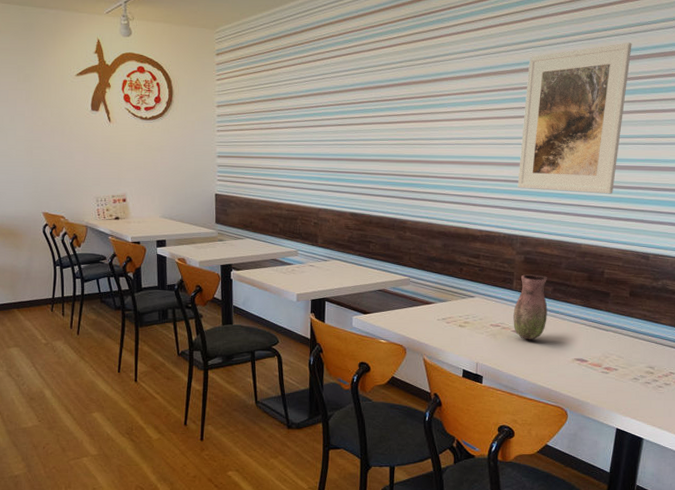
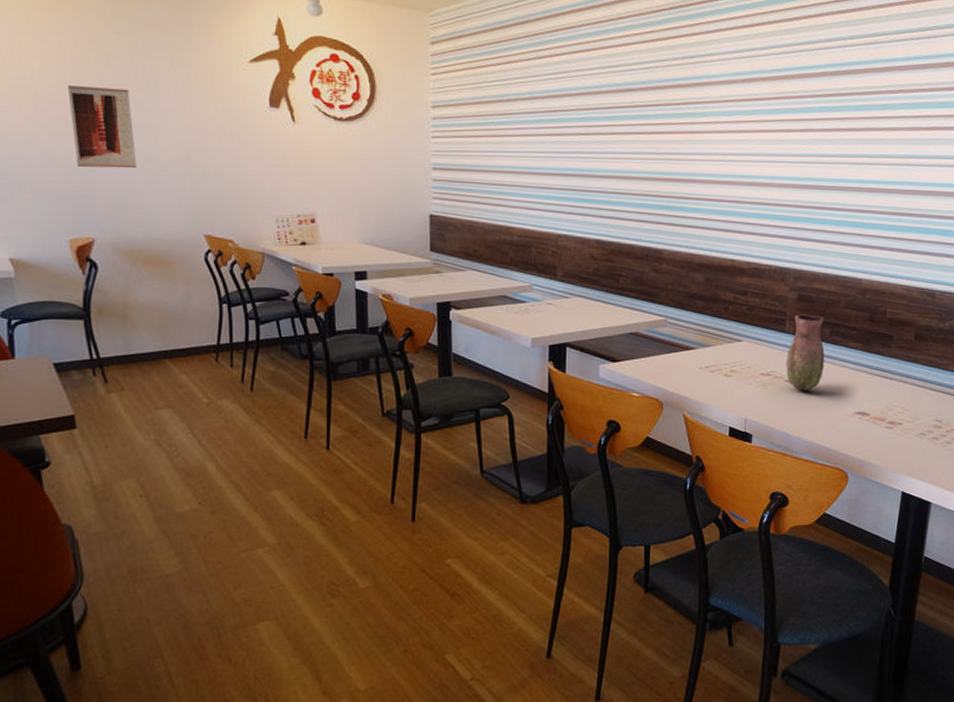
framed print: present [517,42,632,194] -> none [790,49,915,222]

